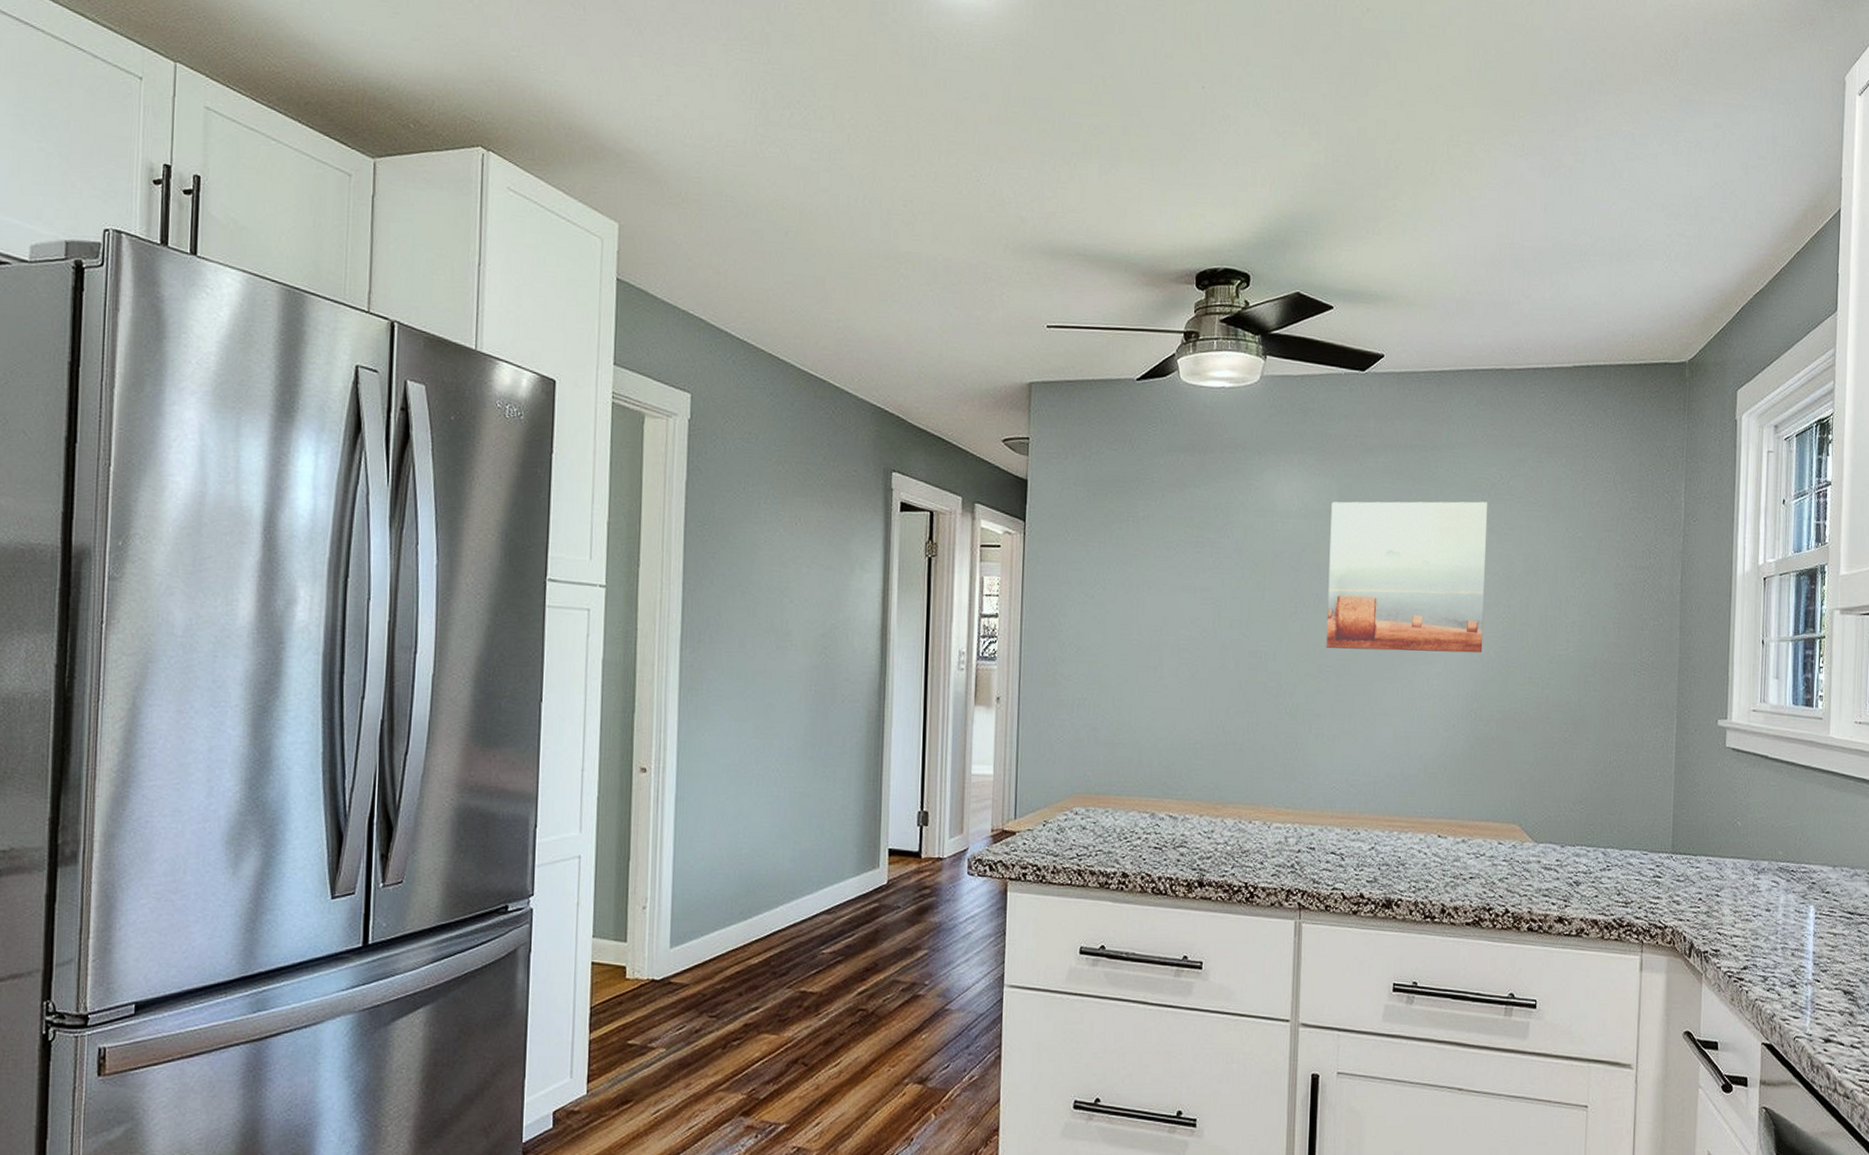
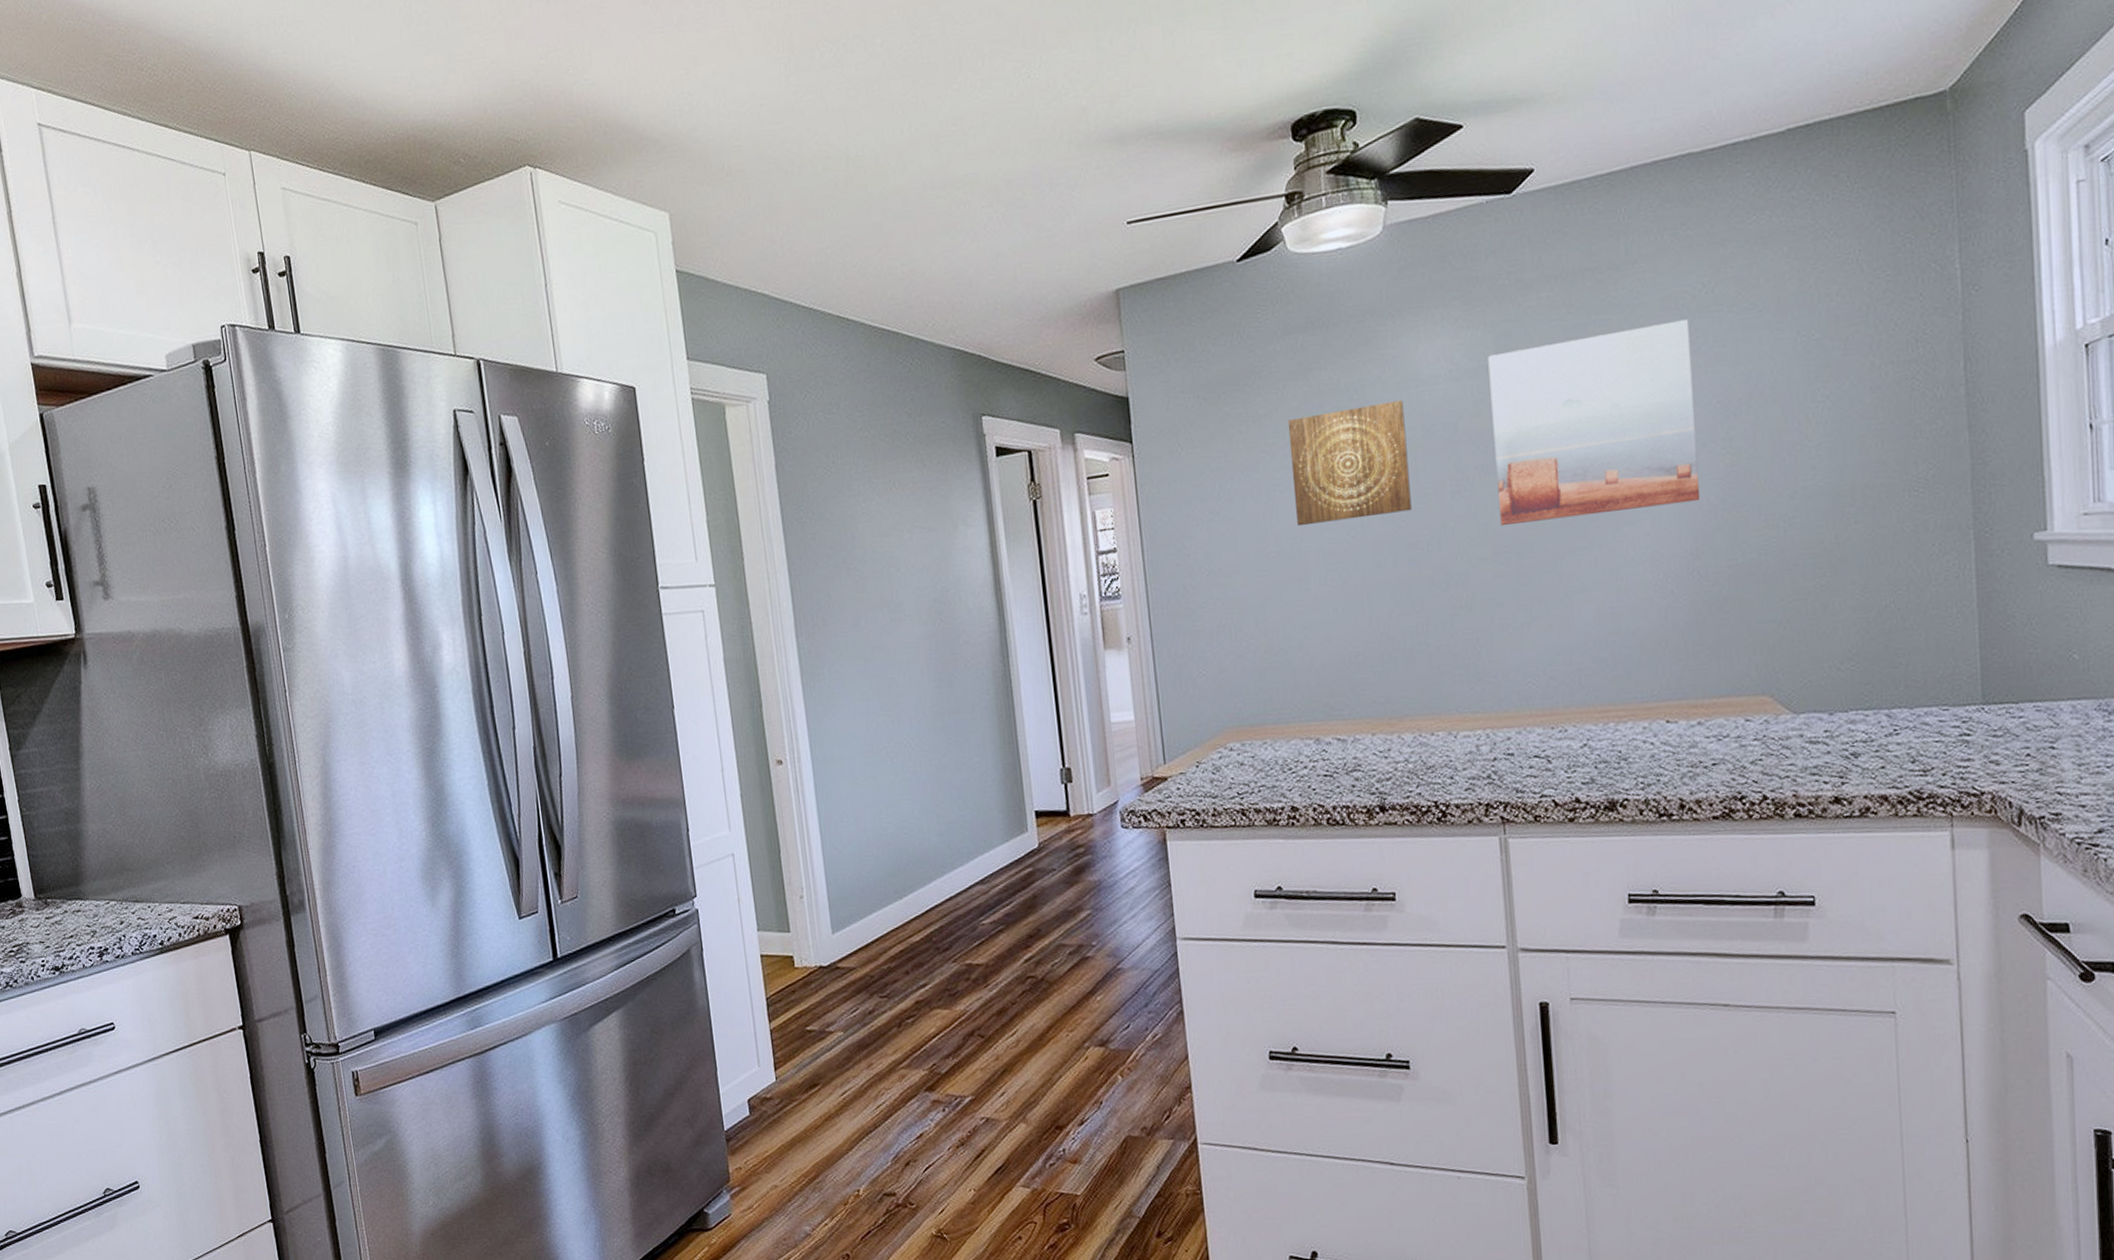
wall art: none [1159,525,1260,623] -> present [1287,400,1412,527]

